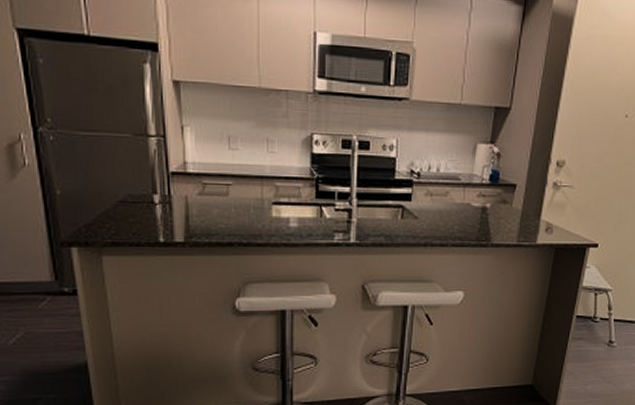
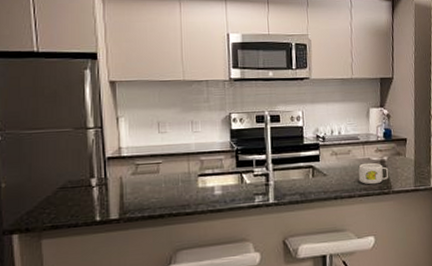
mug: none [454,208,490,234] -> present [358,162,389,185]

